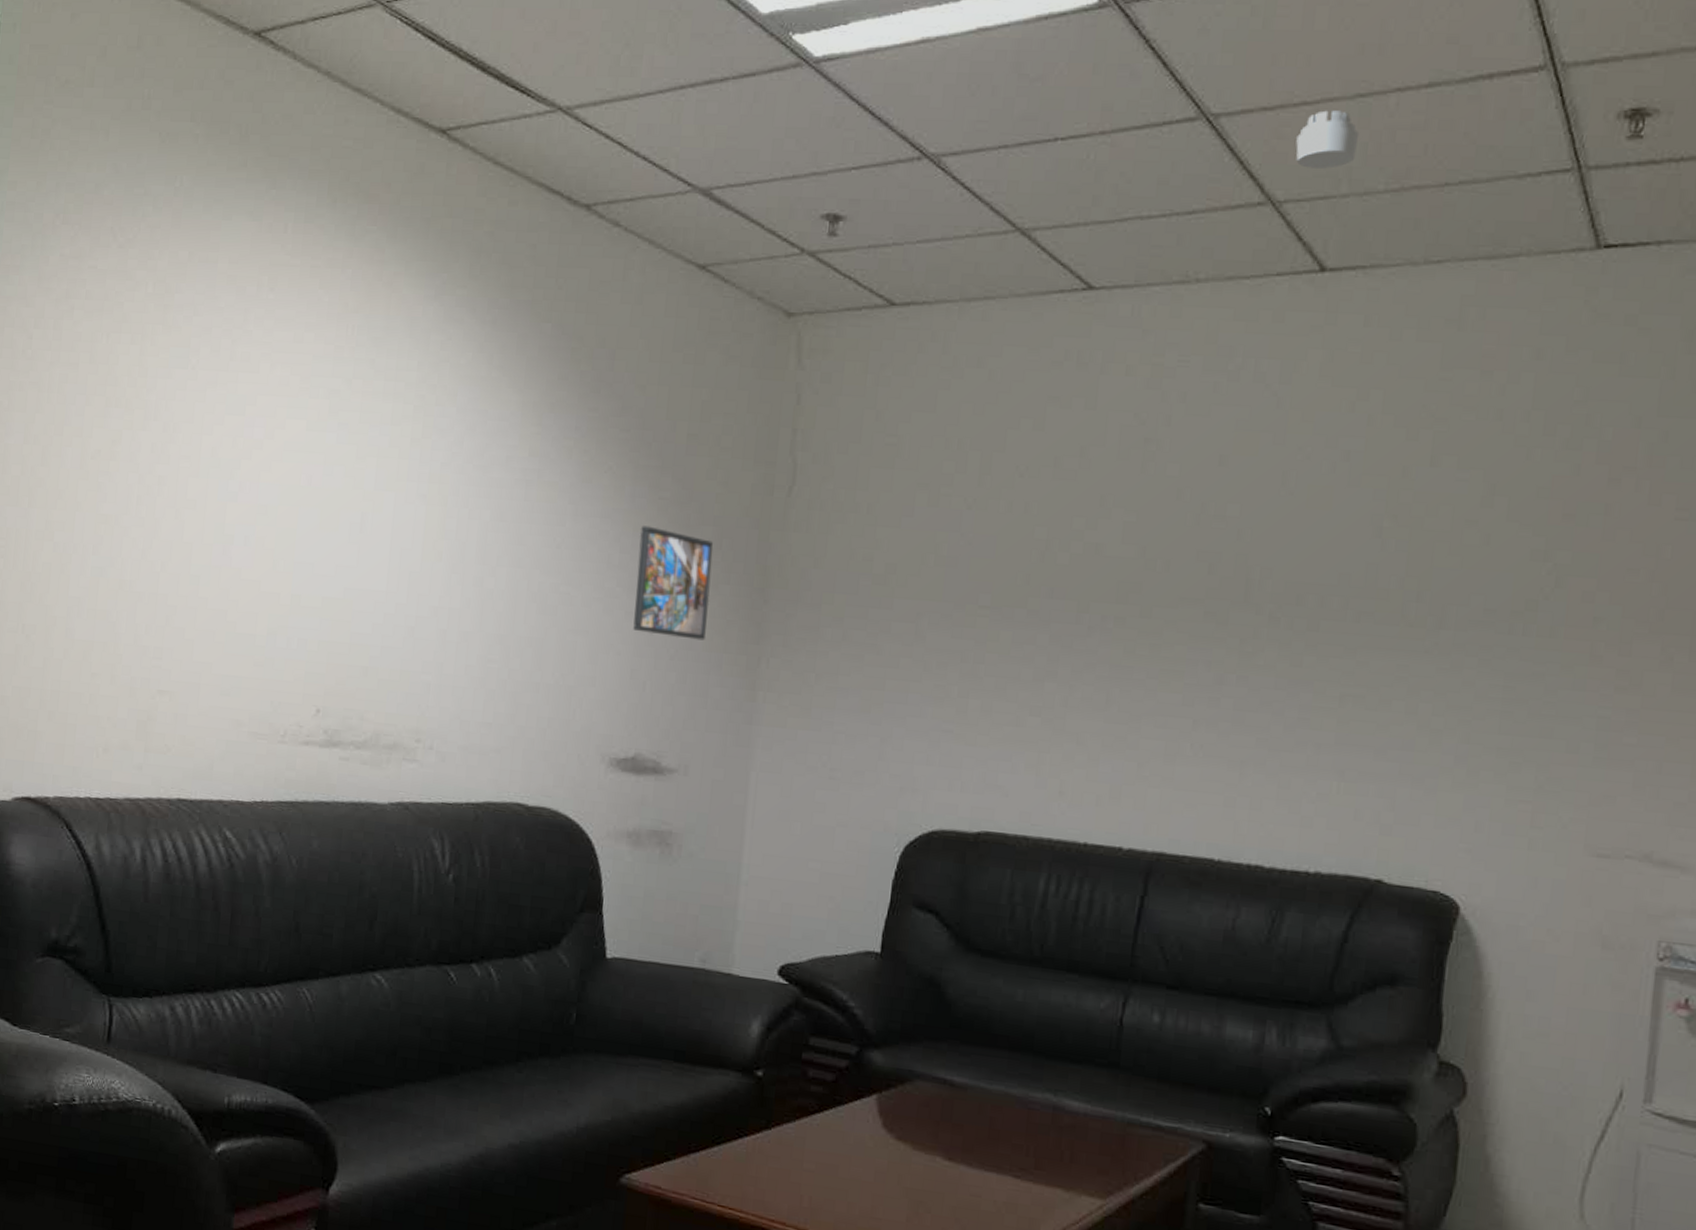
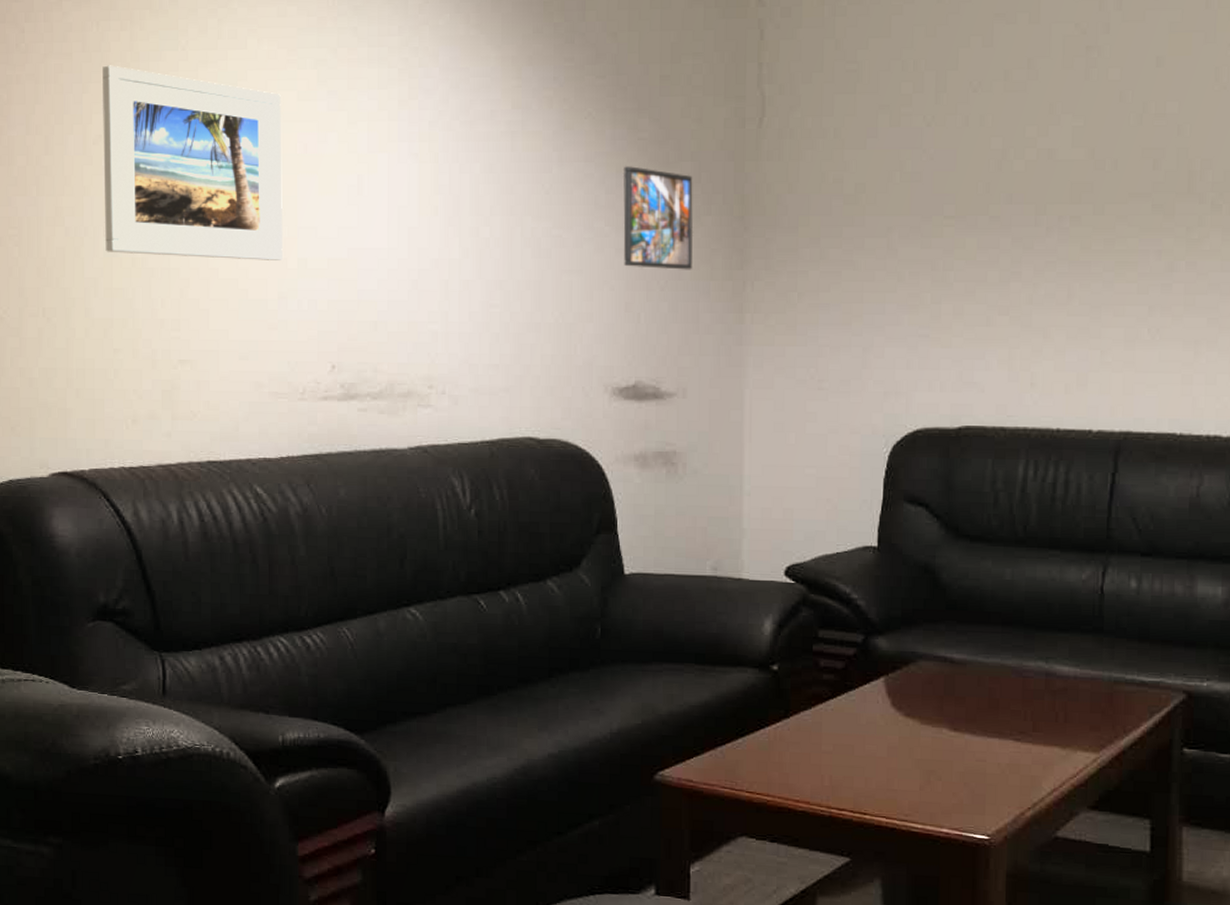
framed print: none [93,378,290,595] -> present [102,65,283,260]

